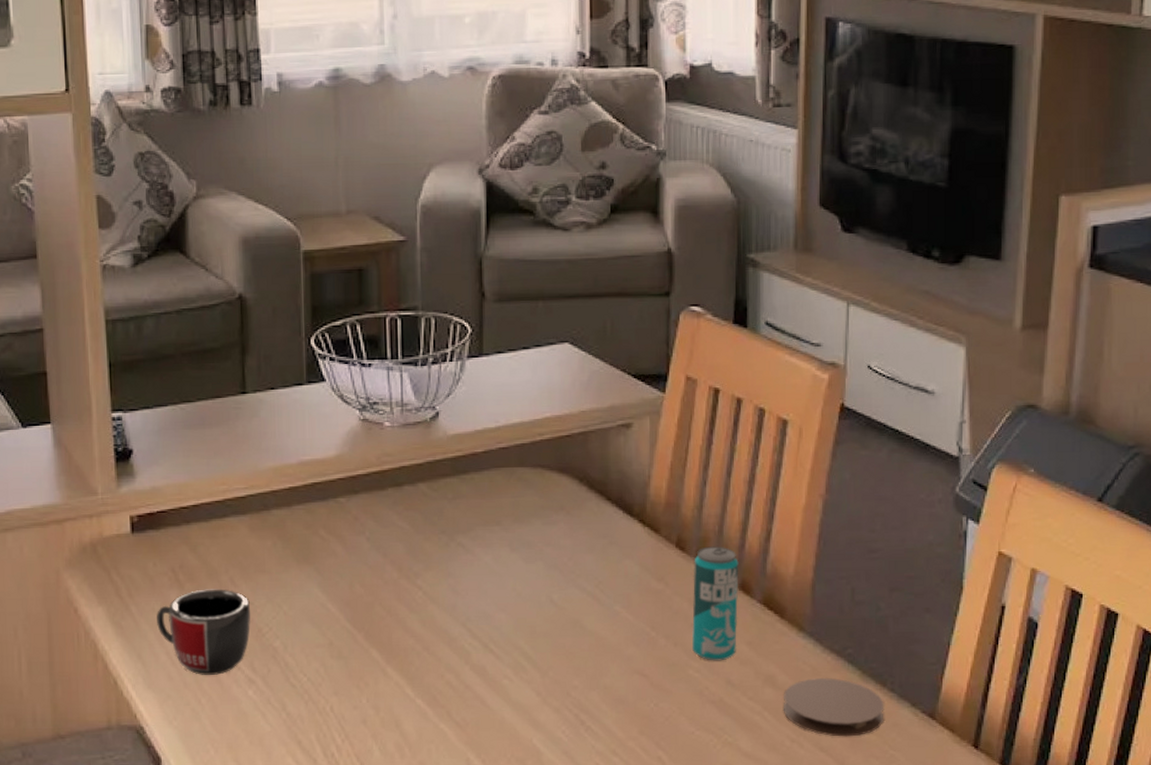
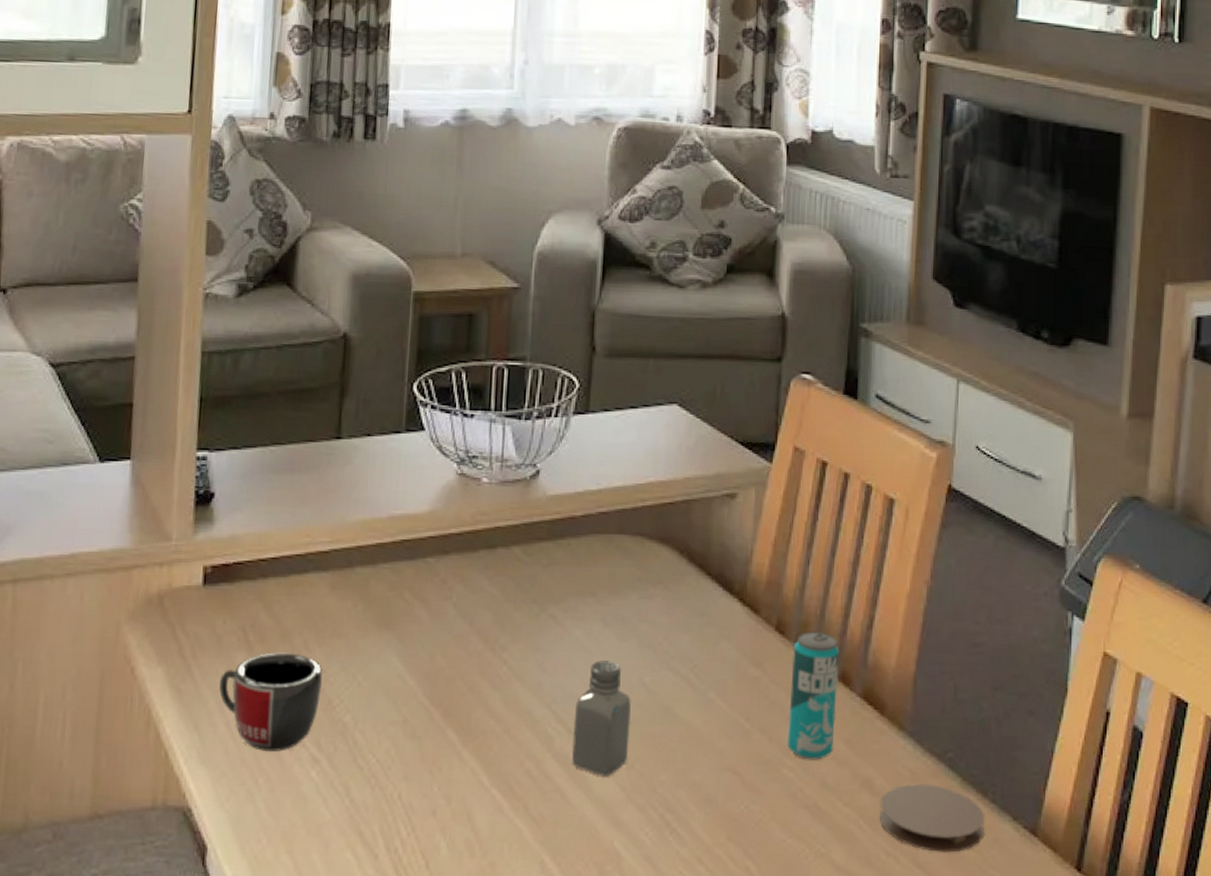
saltshaker: none [488,581,543,684] -> present [571,659,631,776]

